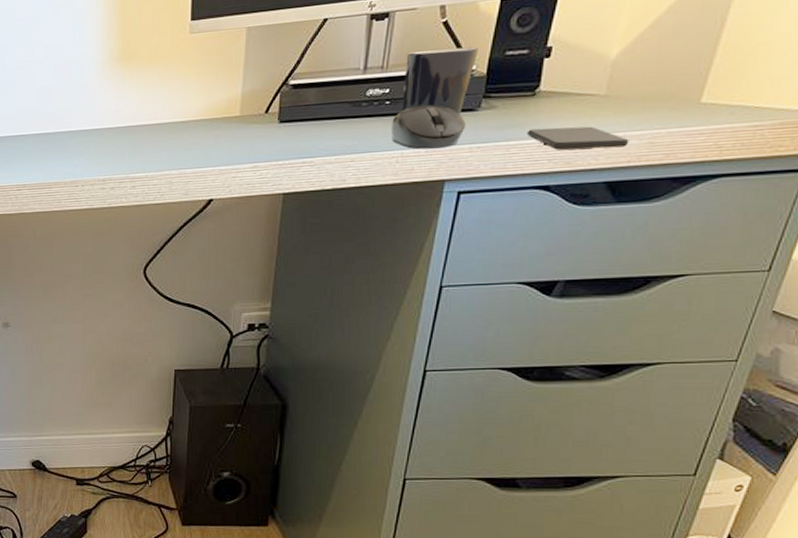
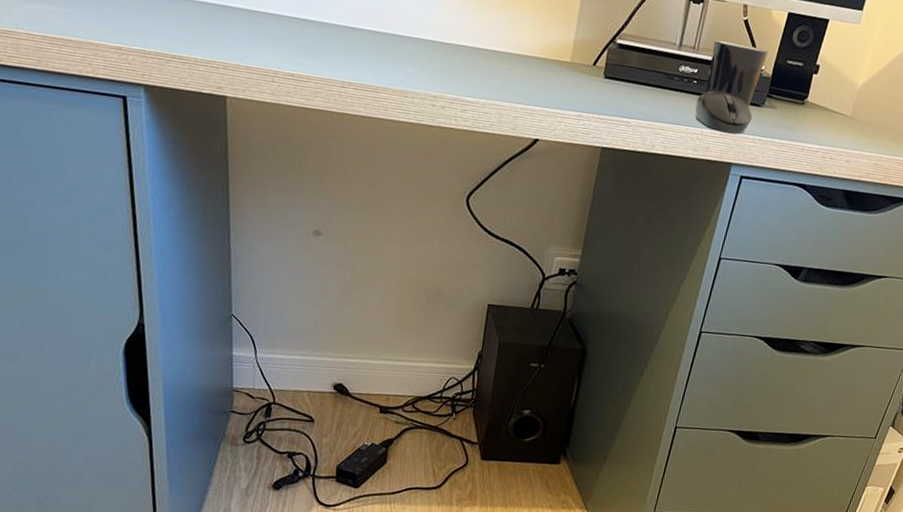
smartphone: present [528,126,629,151] -> none [795,133,863,164]

